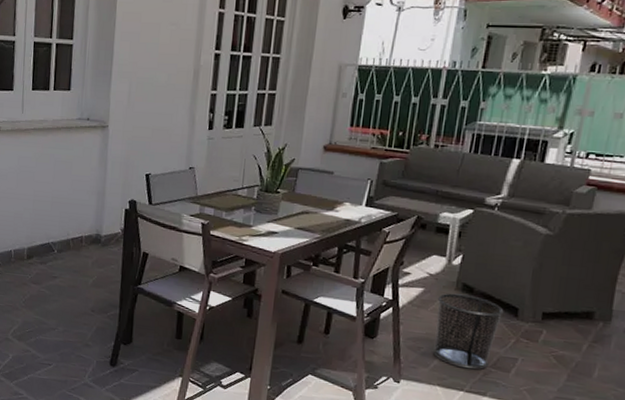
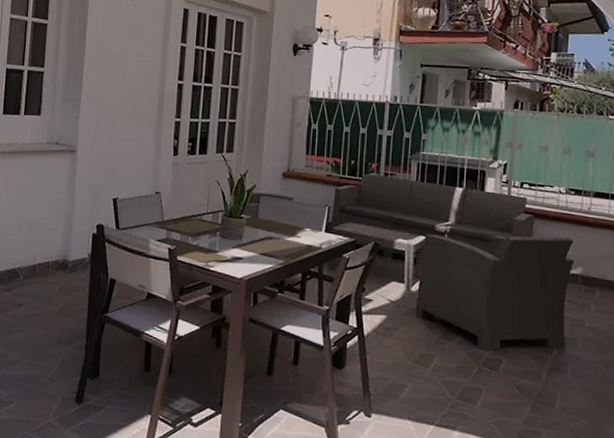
waste bin: present [433,293,504,370] -> none [400,320,464,402]

